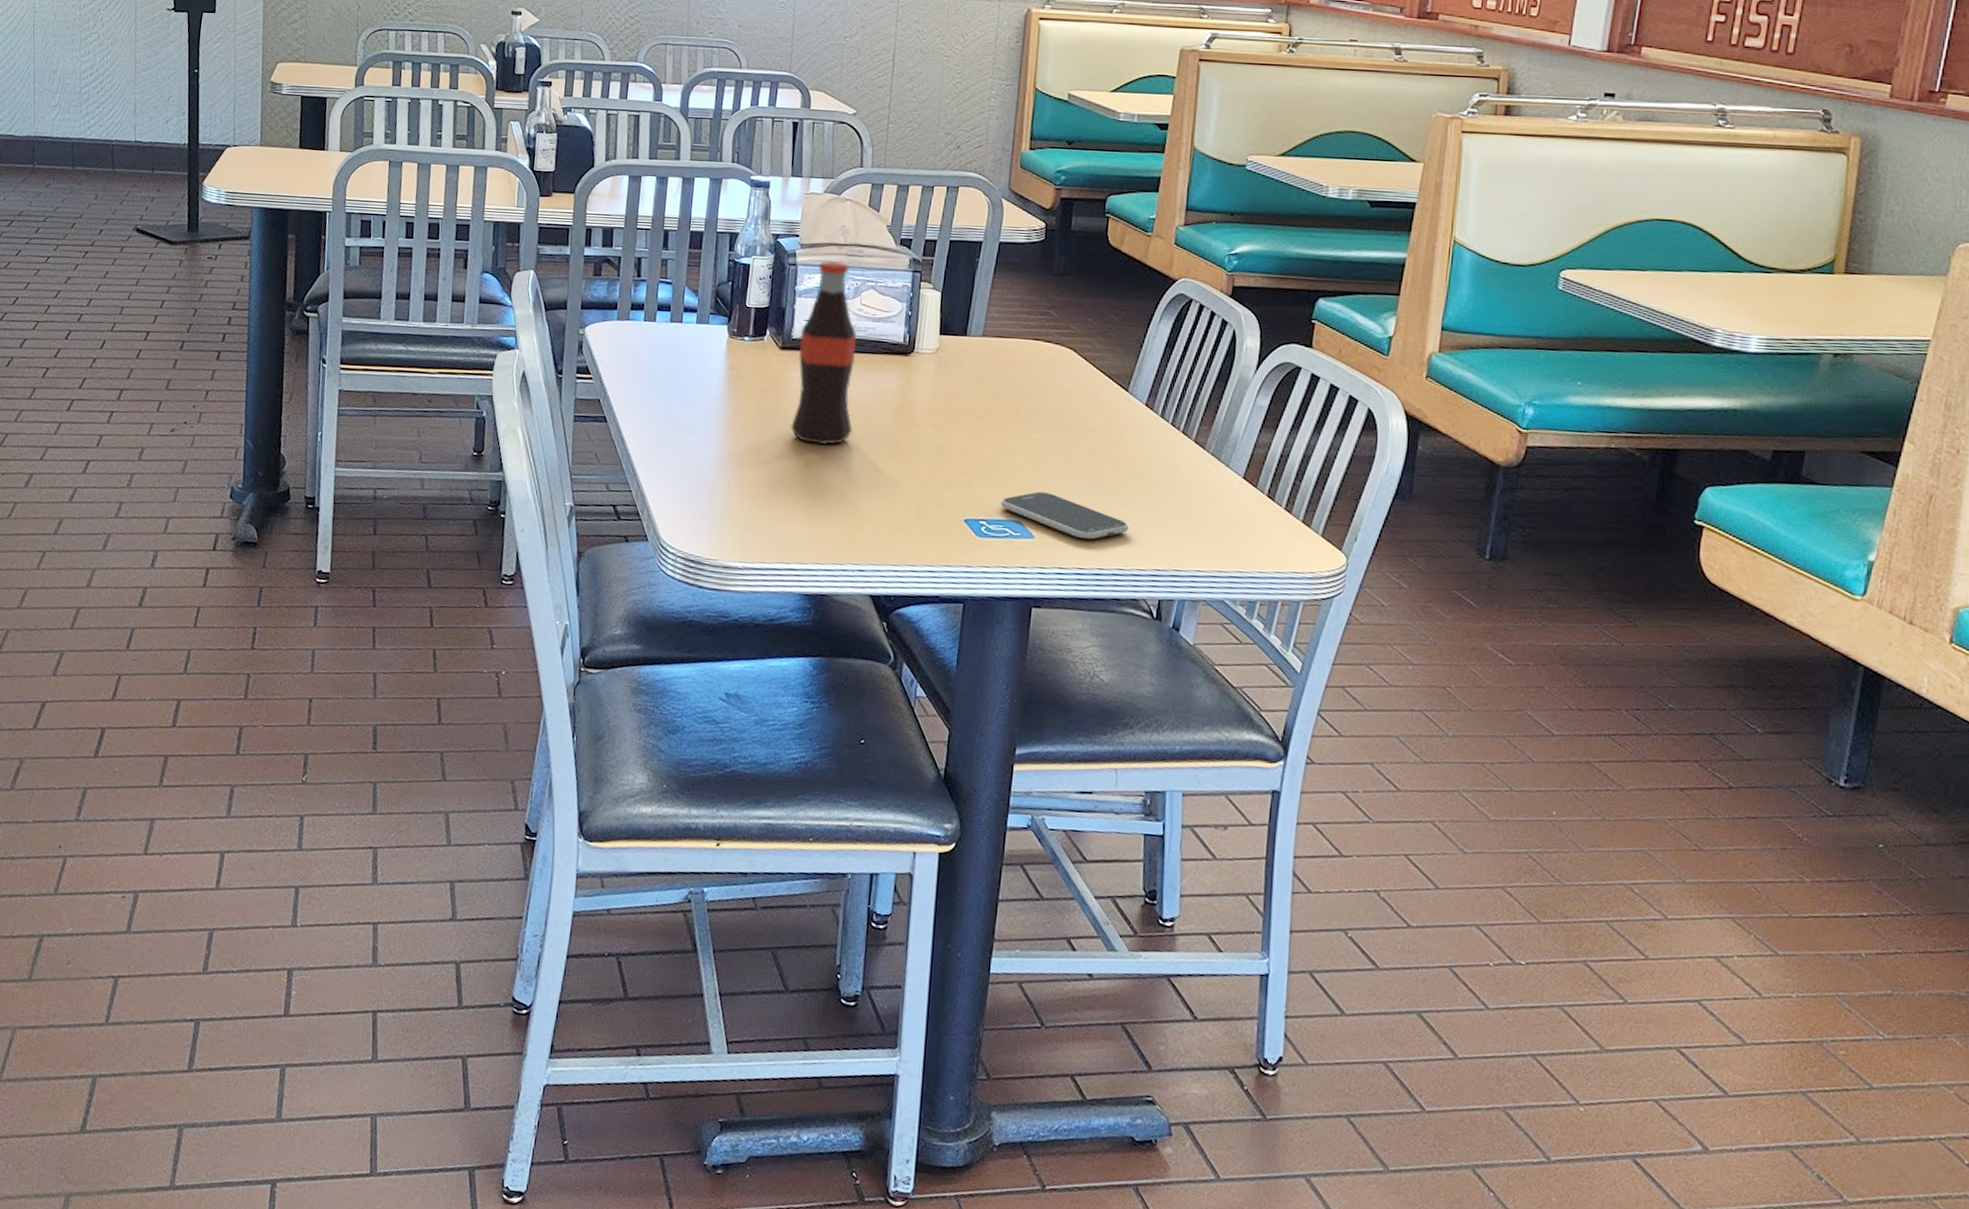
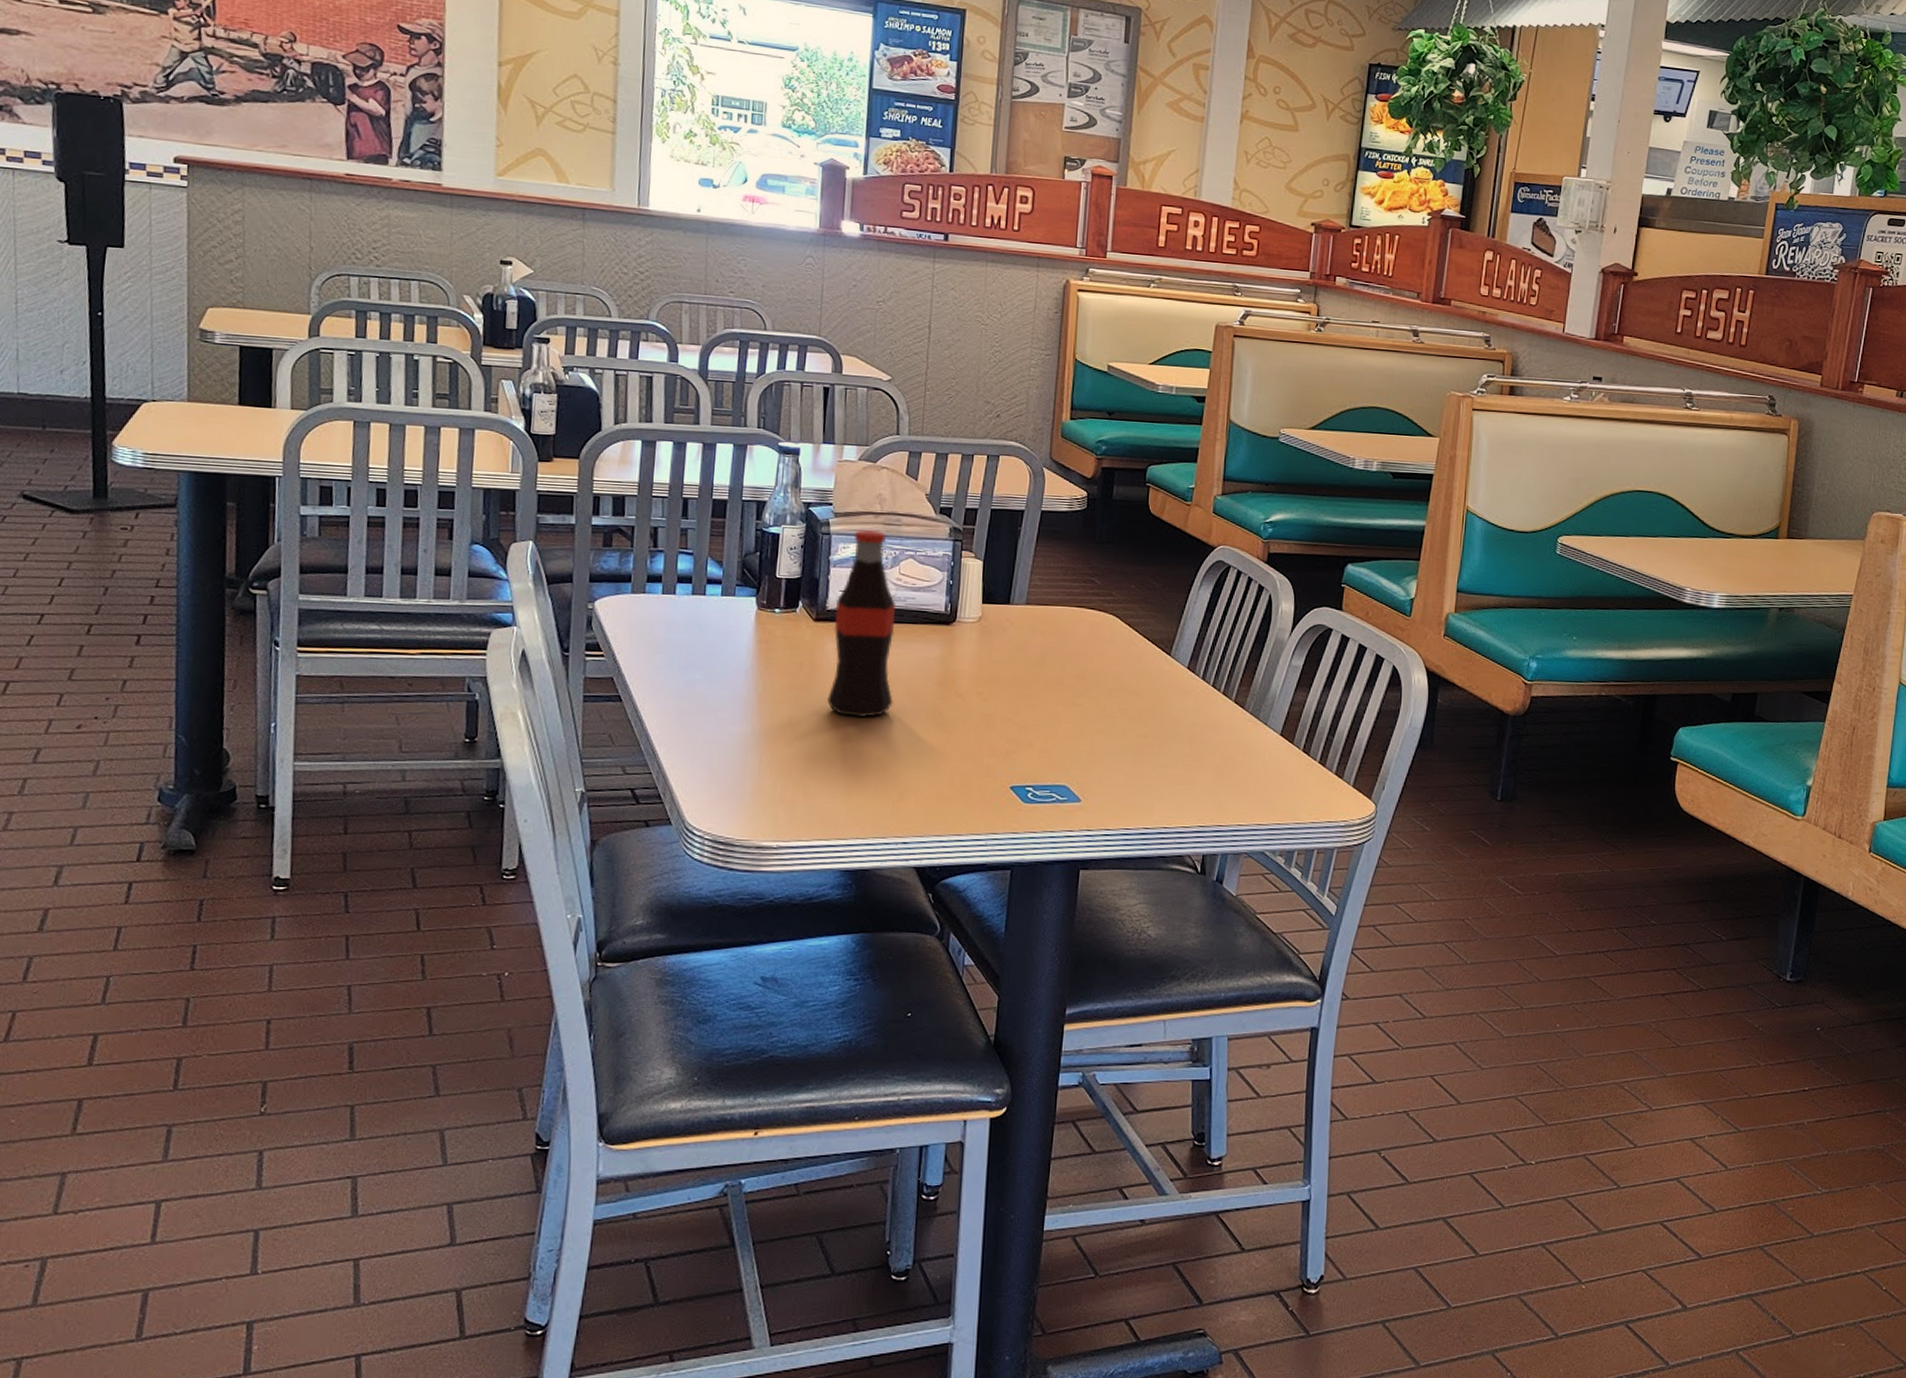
smartphone: present [1001,491,1129,540] -> none [1047,756,1173,801]

